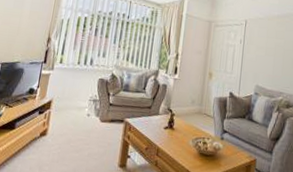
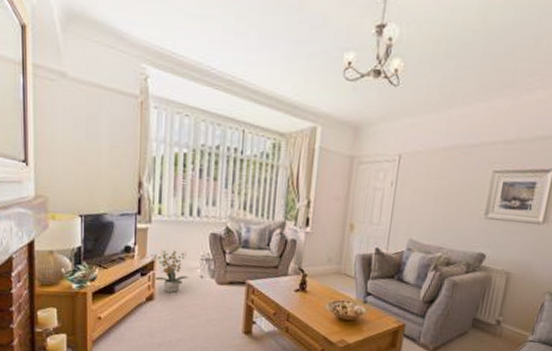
potted plant: none [50,92,79,129] -> present [151,250,188,293]

